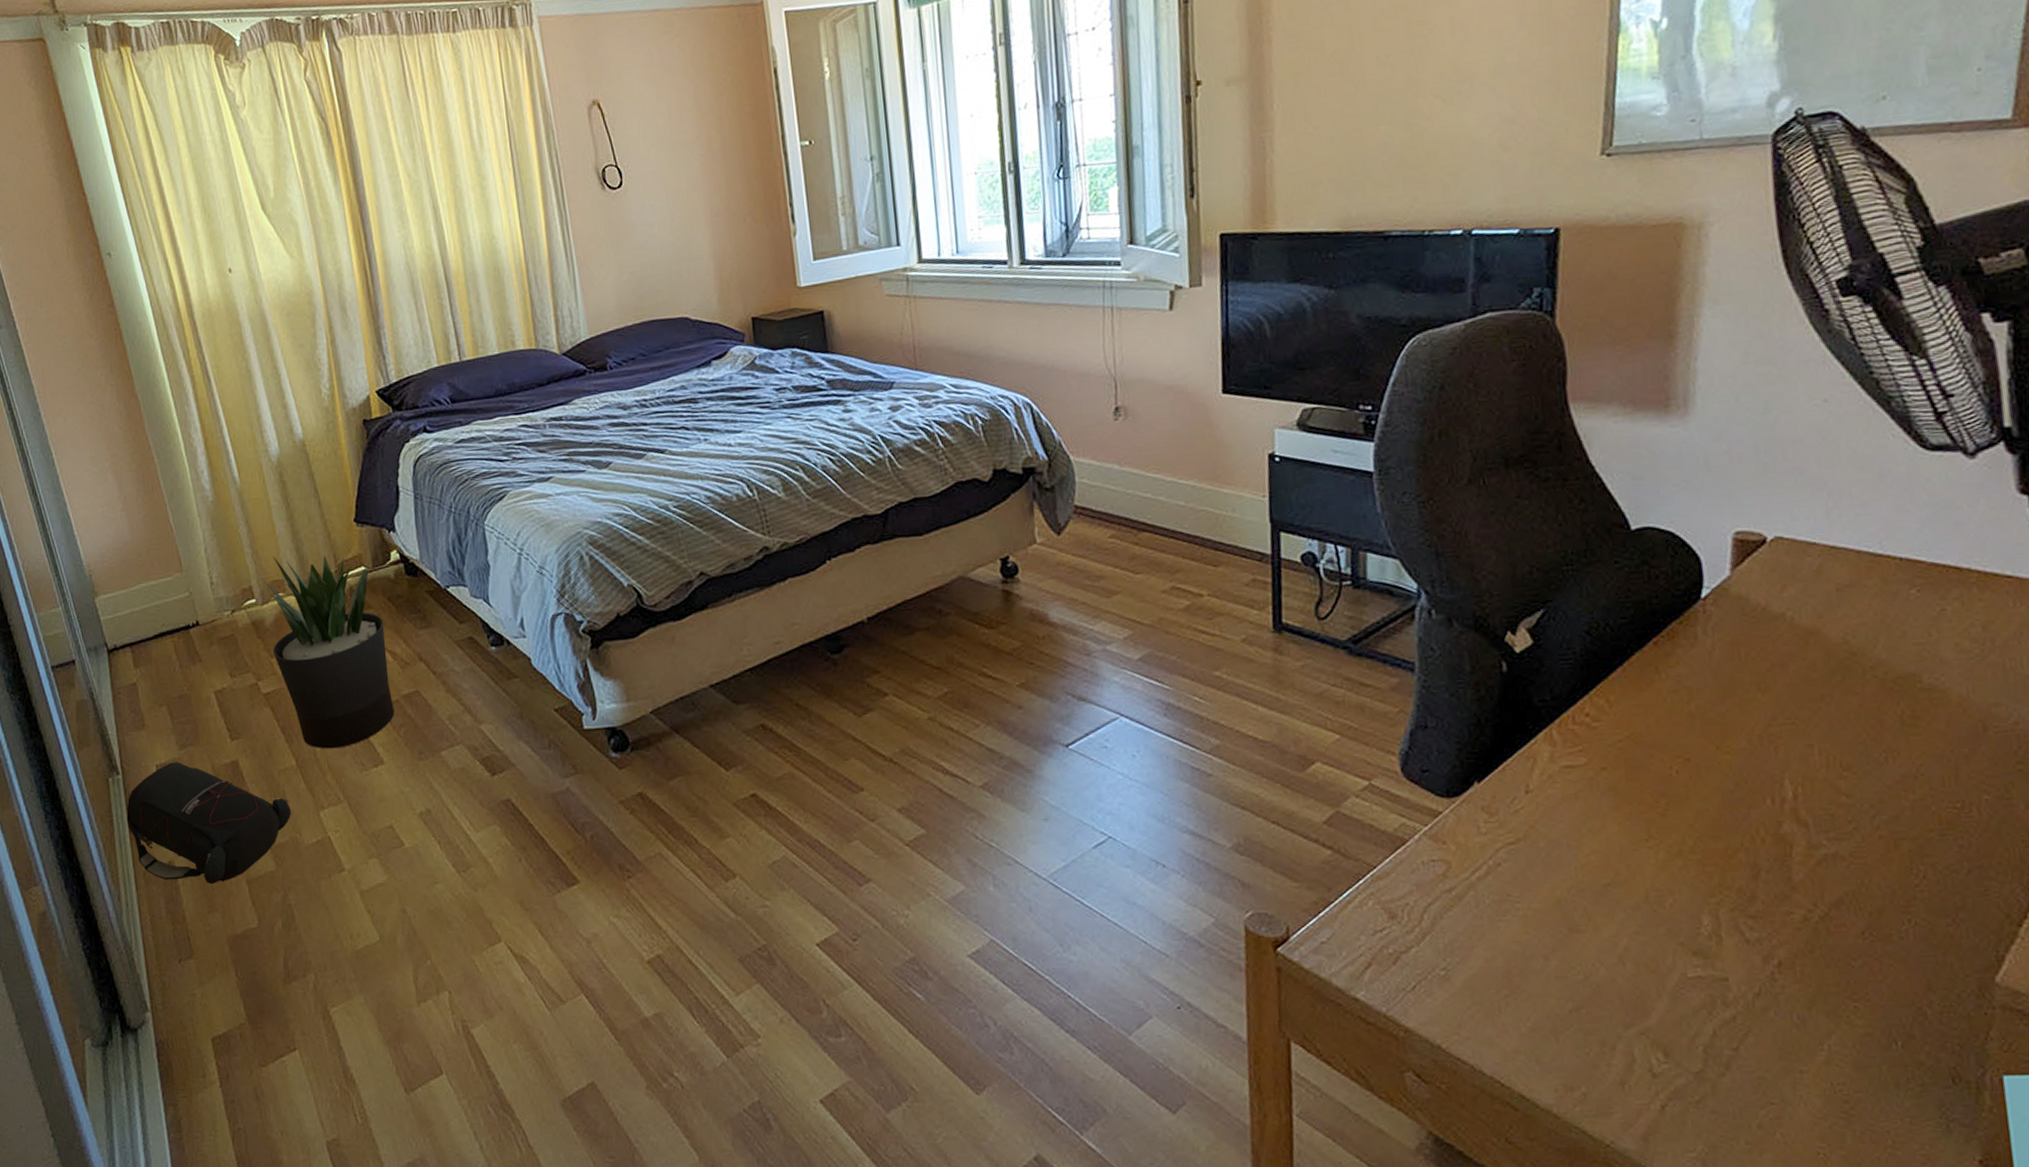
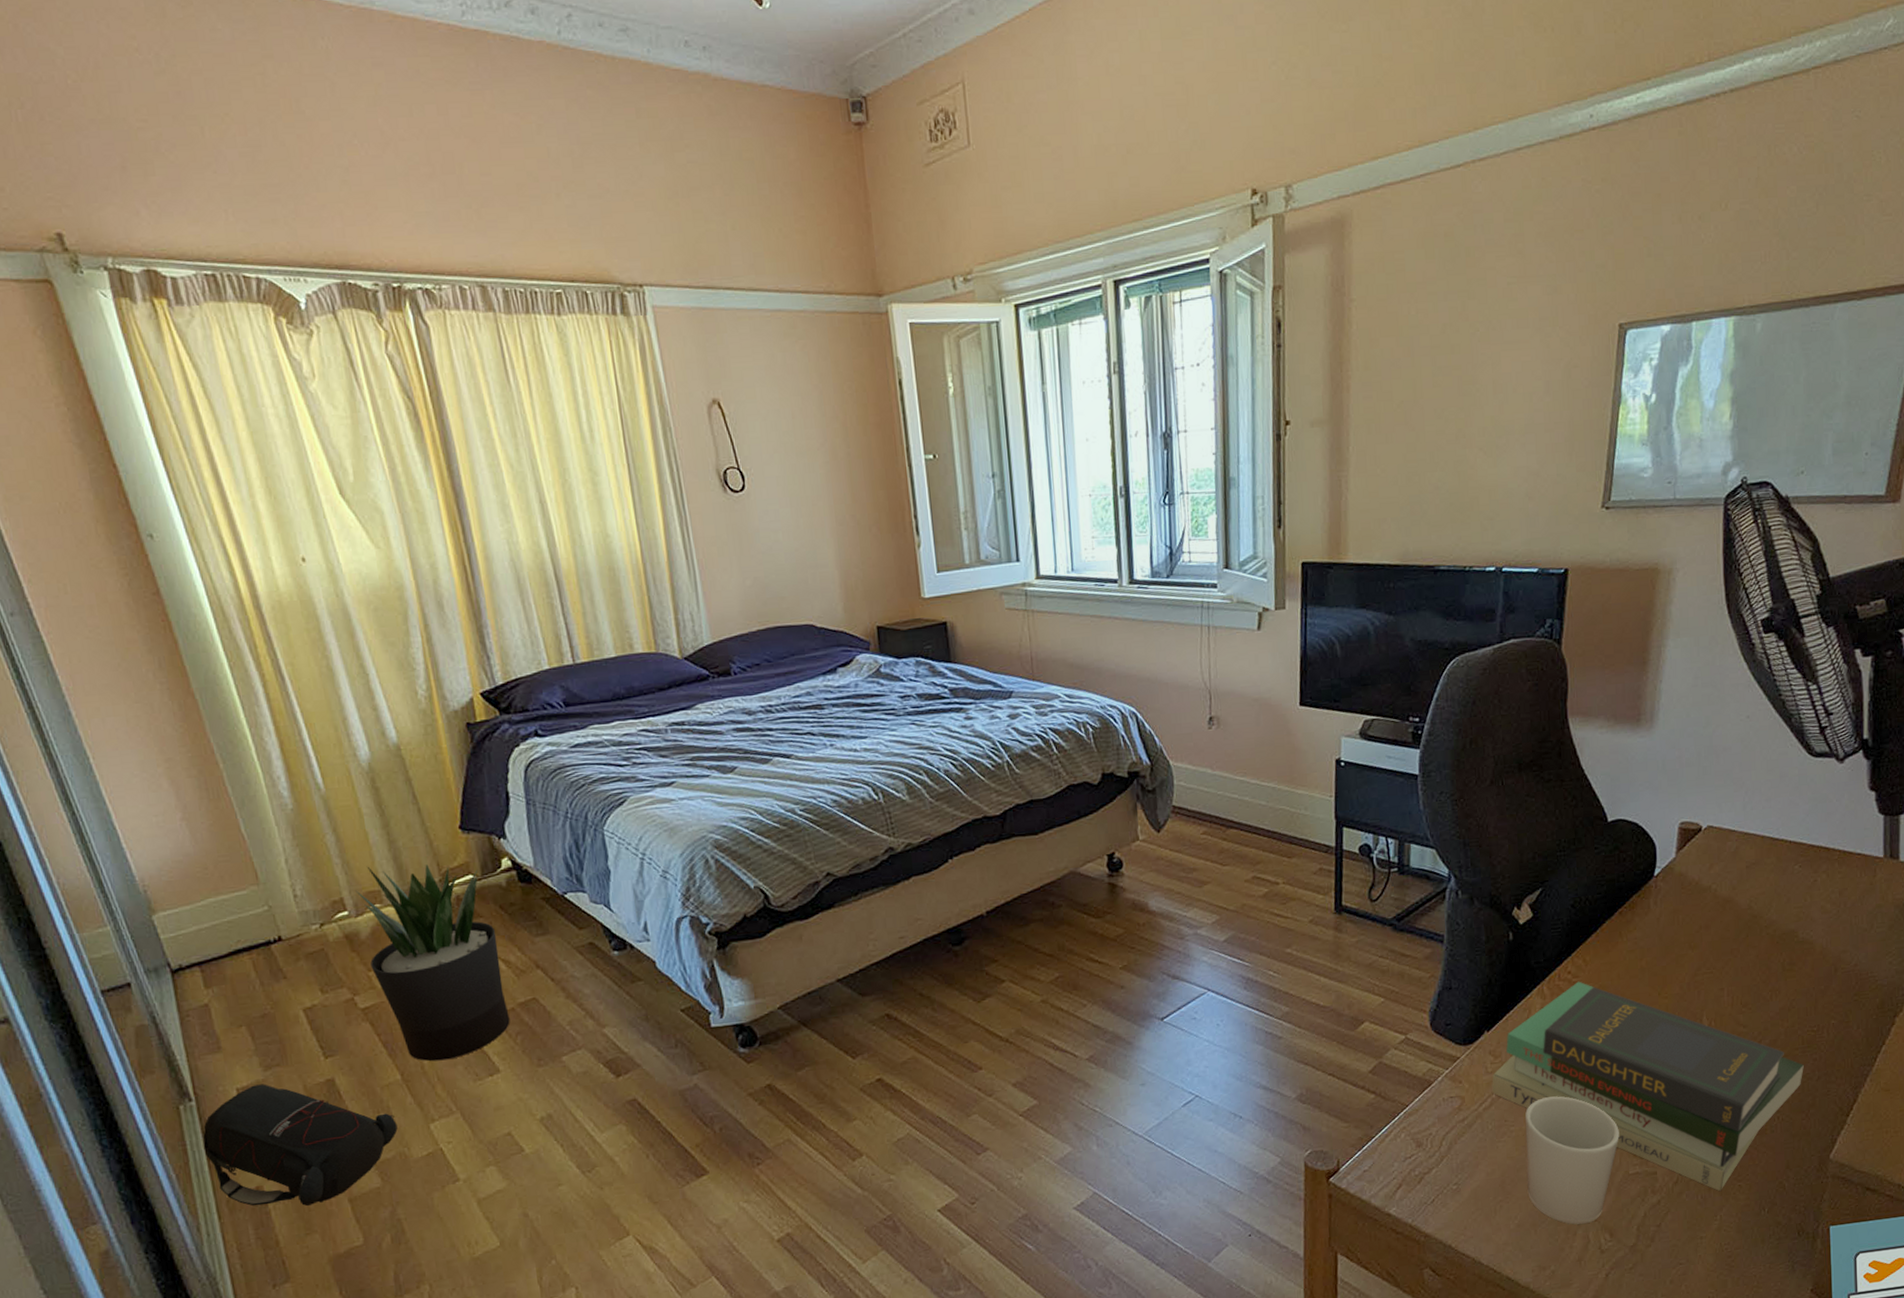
books: none [1487,726,1945,1013] -> present [1492,981,1804,1192]
mug: none [1534,869,1671,1037] -> present [1524,1096,1620,1225]

